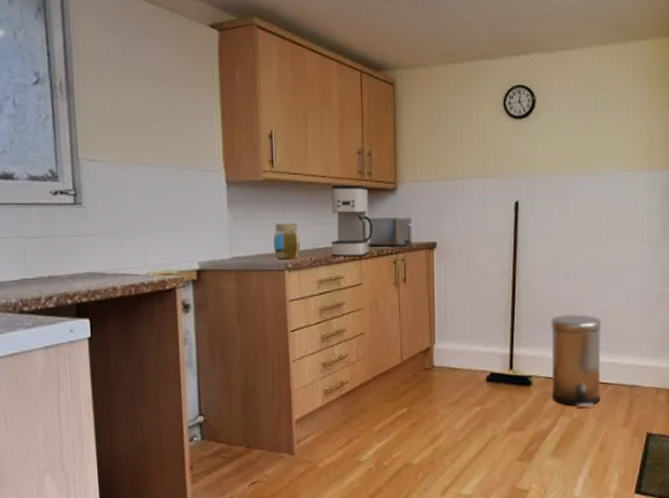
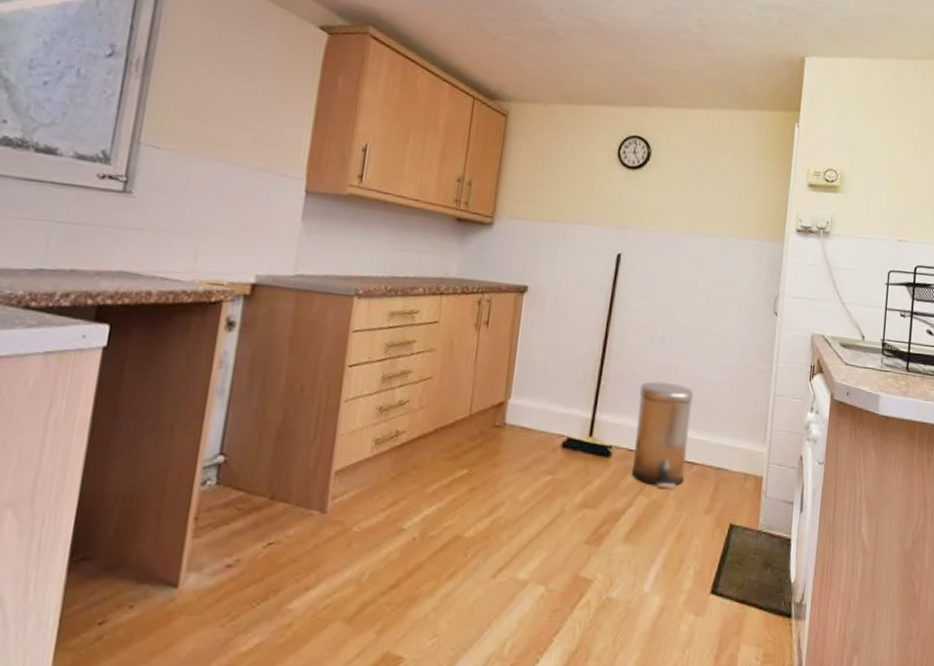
jar: present [273,224,301,260] -> none [345,244,379,286]
coffee maker: present [330,185,373,257] -> none [409,211,462,292]
toaster: present [369,217,412,247] -> none [454,250,505,287]

